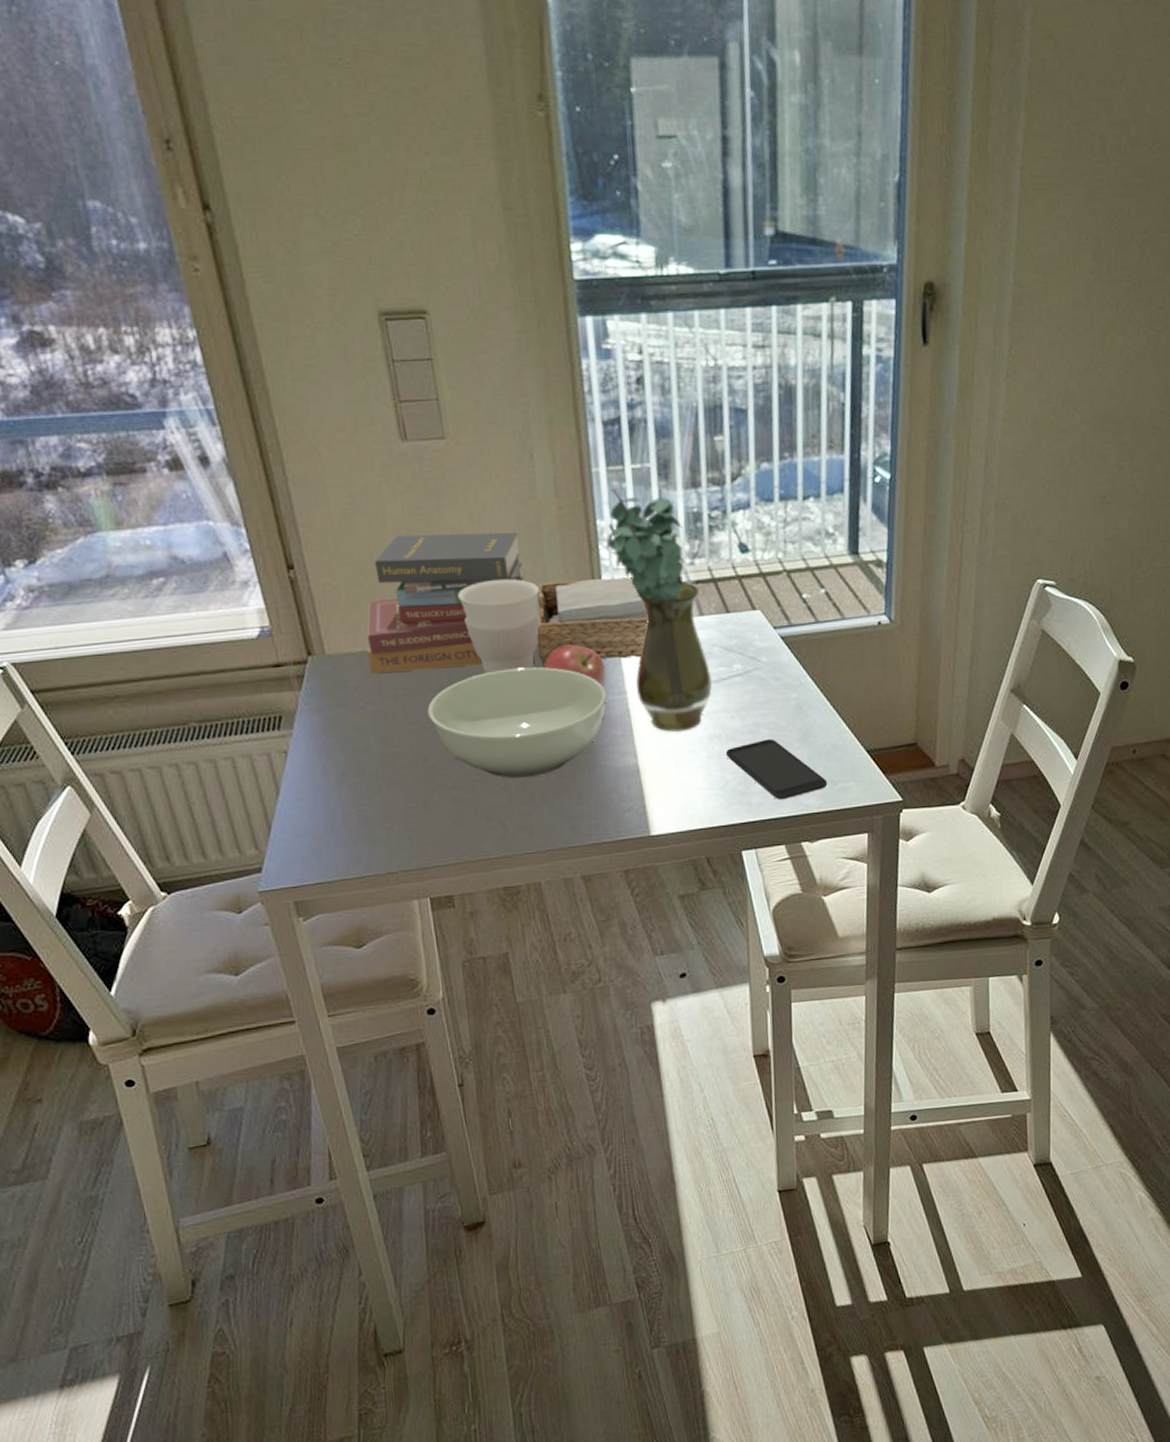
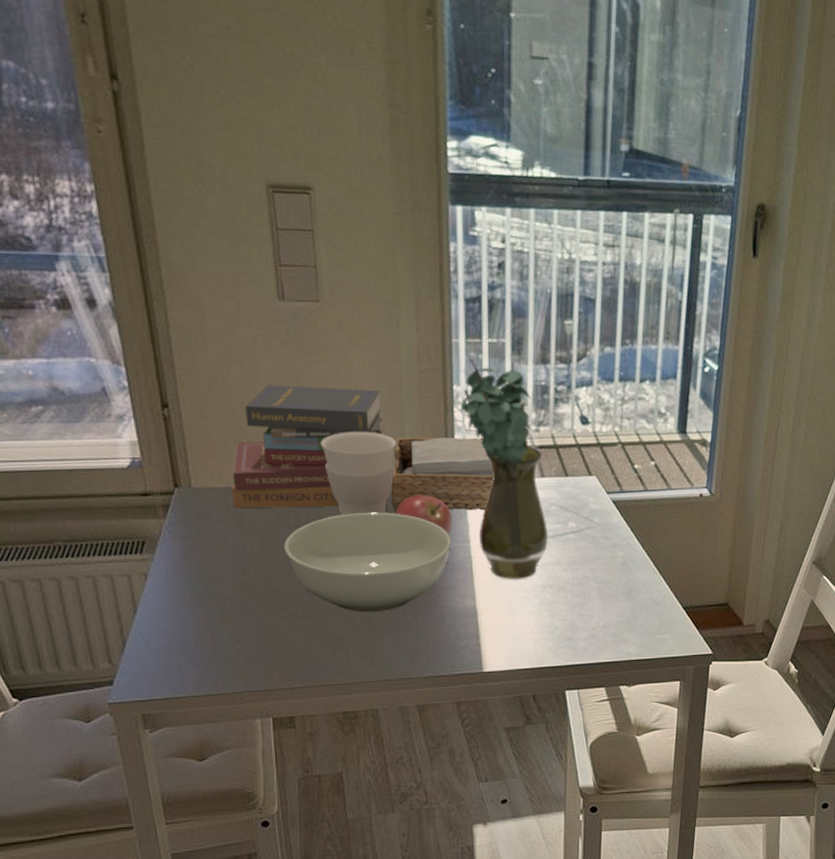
mobile phone: present [725,738,828,800] -> none [556,591,647,647]

